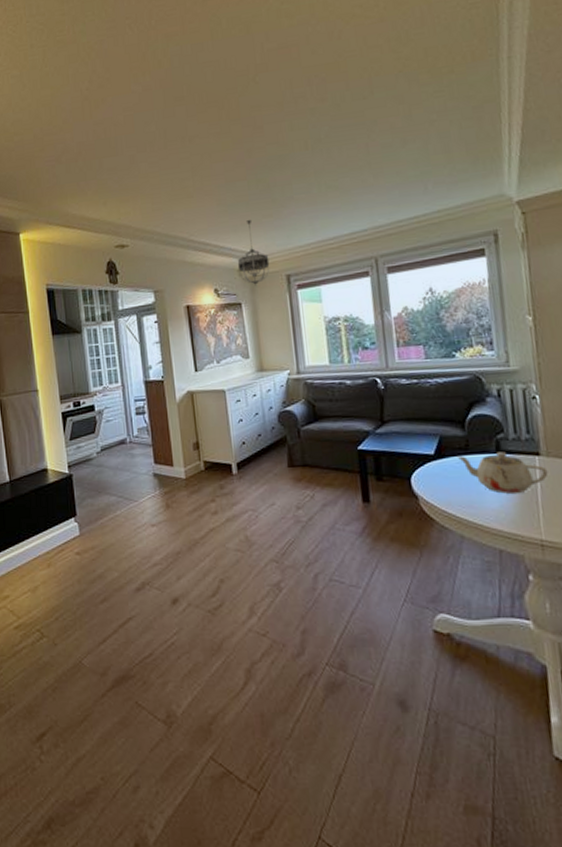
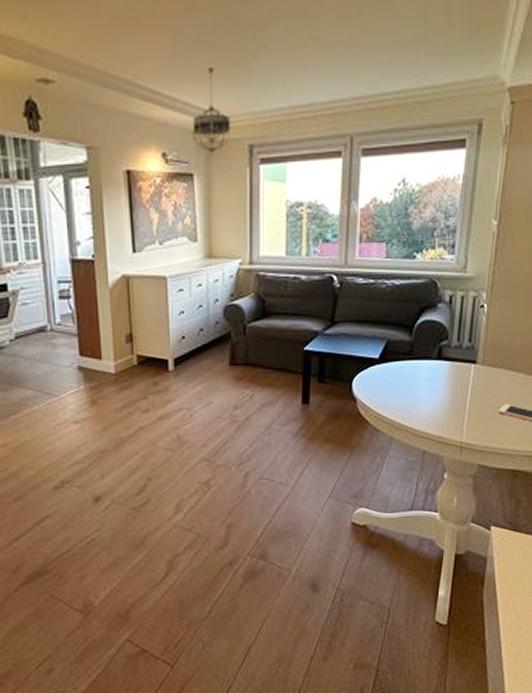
teapot: present [456,452,548,494] -> none [399,358,480,399]

